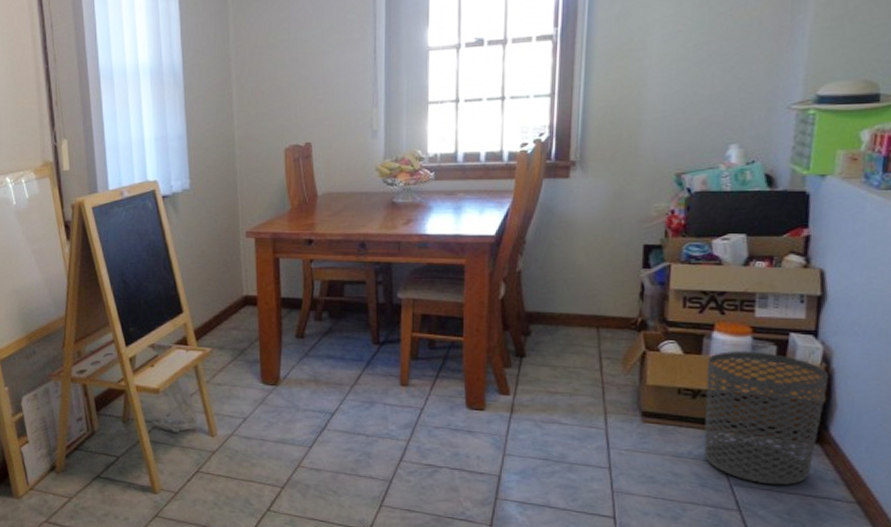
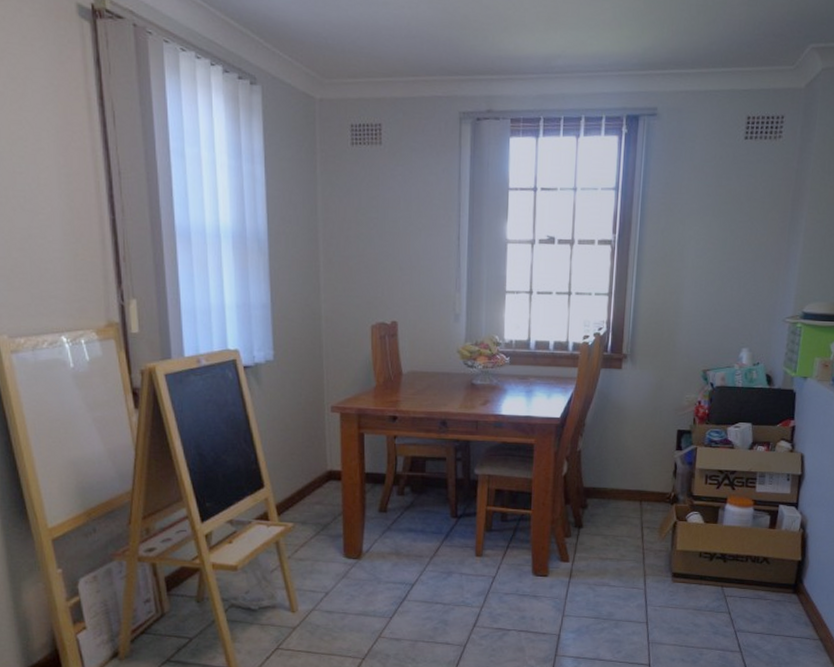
waste bin: present [703,351,829,486] -> none [716,521,805,629]

